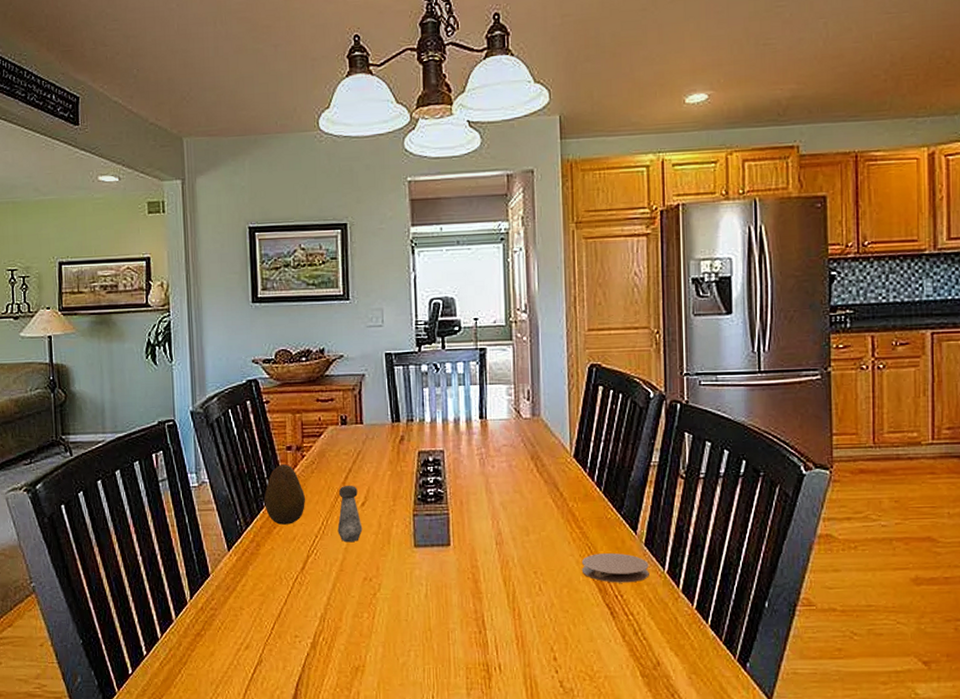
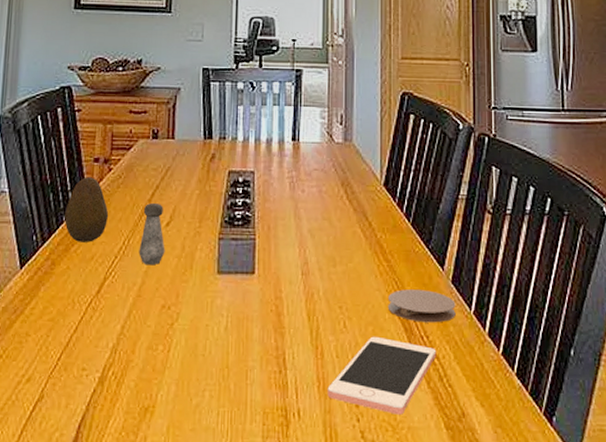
cell phone: none [526,597,631,666] -> present [327,336,437,415]

